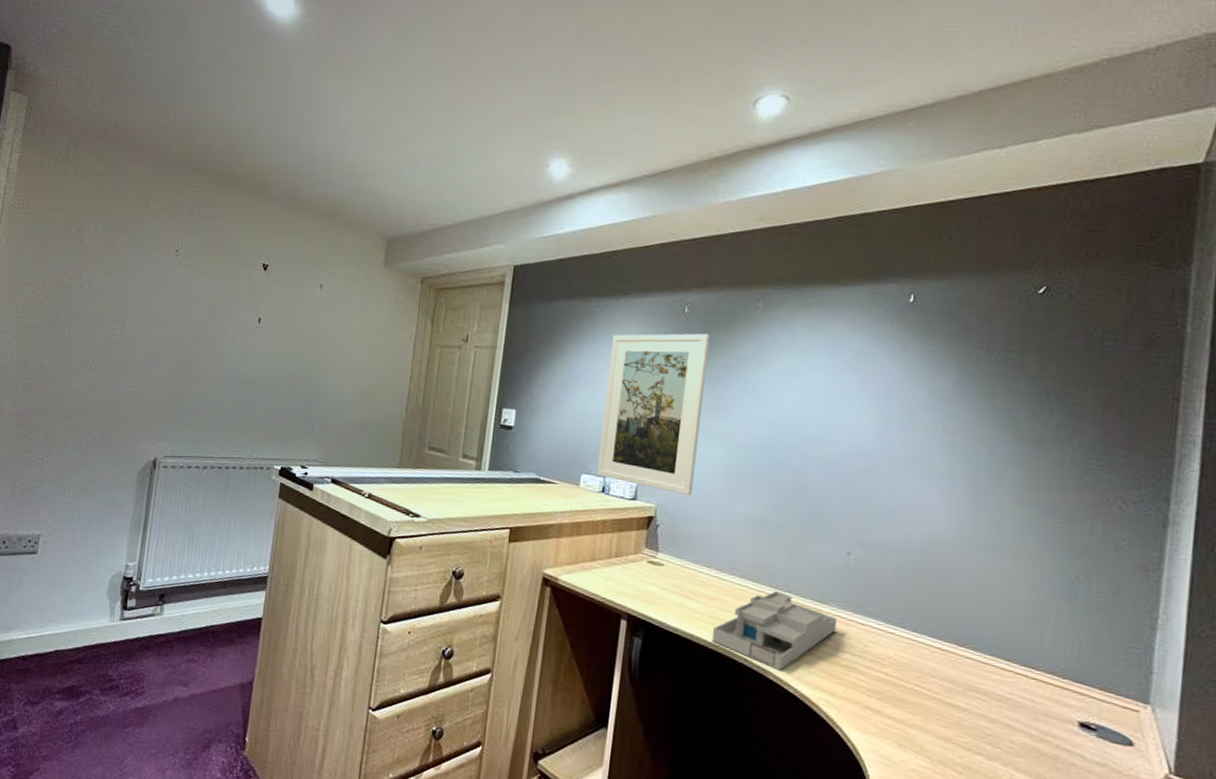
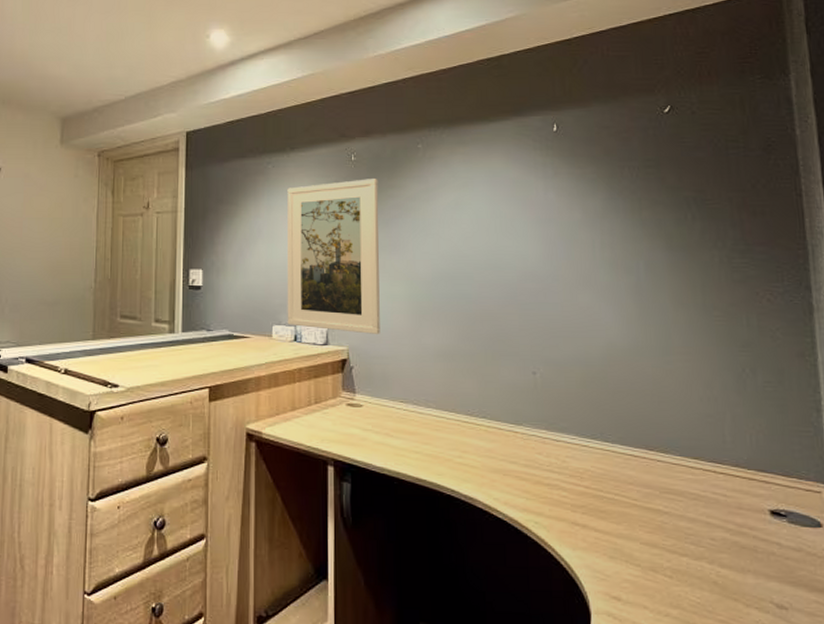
desk organizer: present [712,591,837,671] -> none [418,419,534,498]

